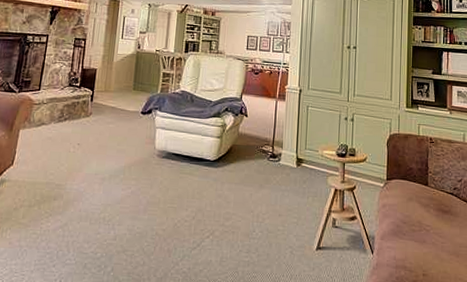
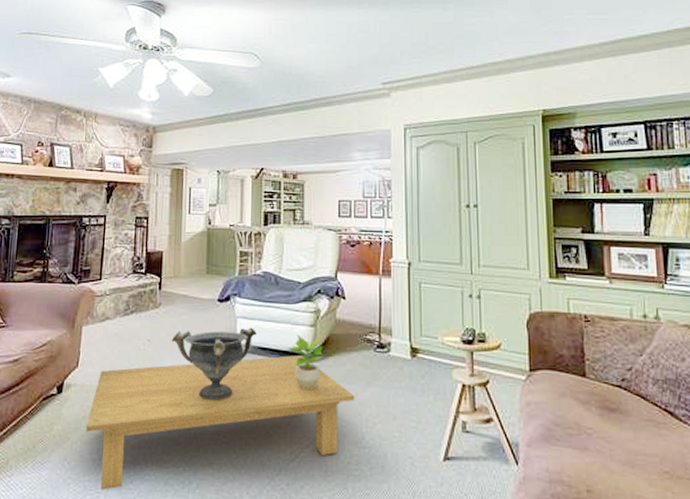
coffee table: none [15,161,250,273] -> present [85,355,355,490]
decorative bowl: none [98,136,173,197] -> present [171,327,258,400]
potted plant: none [194,144,227,190] -> present [284,334,323,389]

